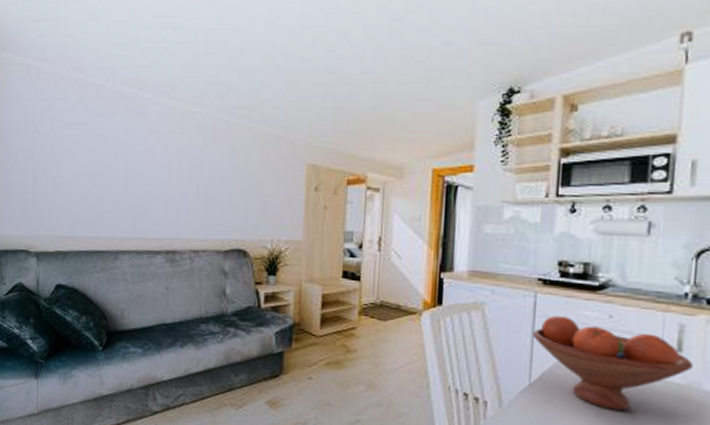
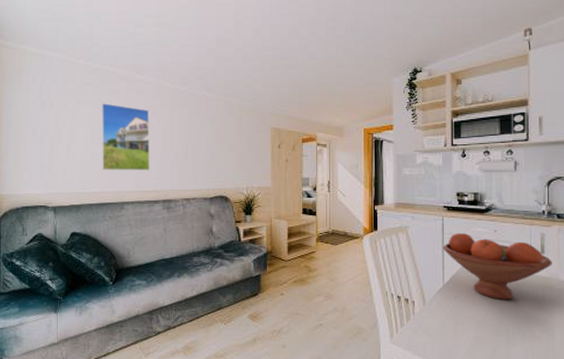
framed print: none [94,127,153,214] -> present [101,103,150,171]

